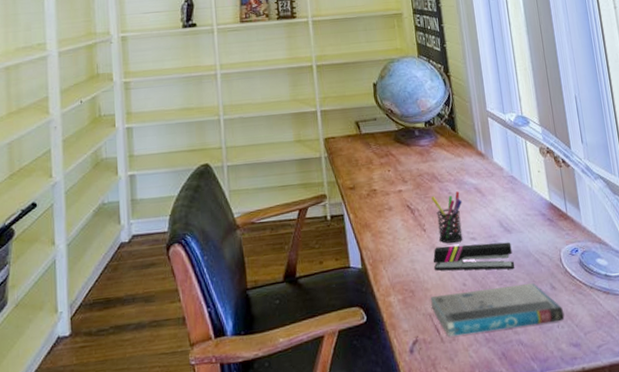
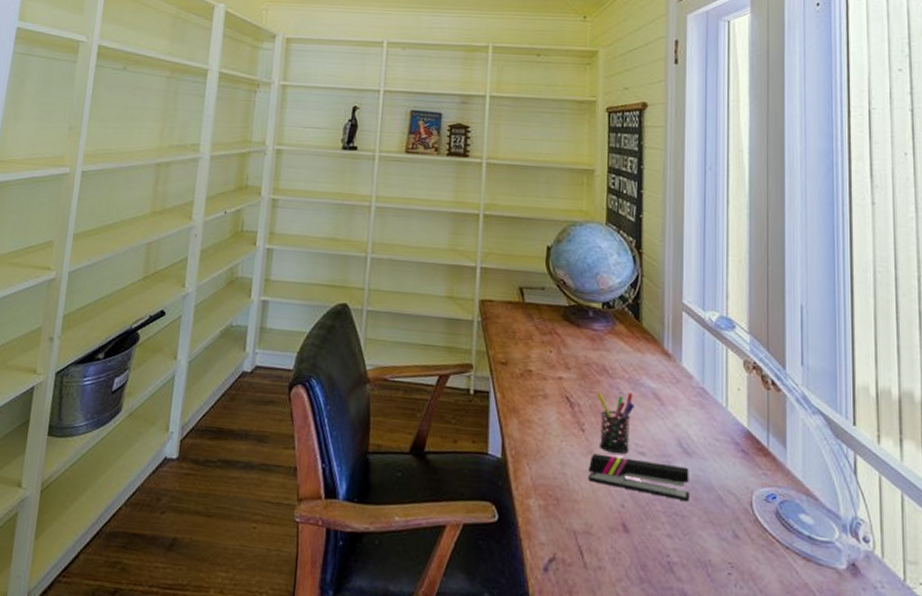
book: present [430,283,565,337] -> none [577,511,746,580]

